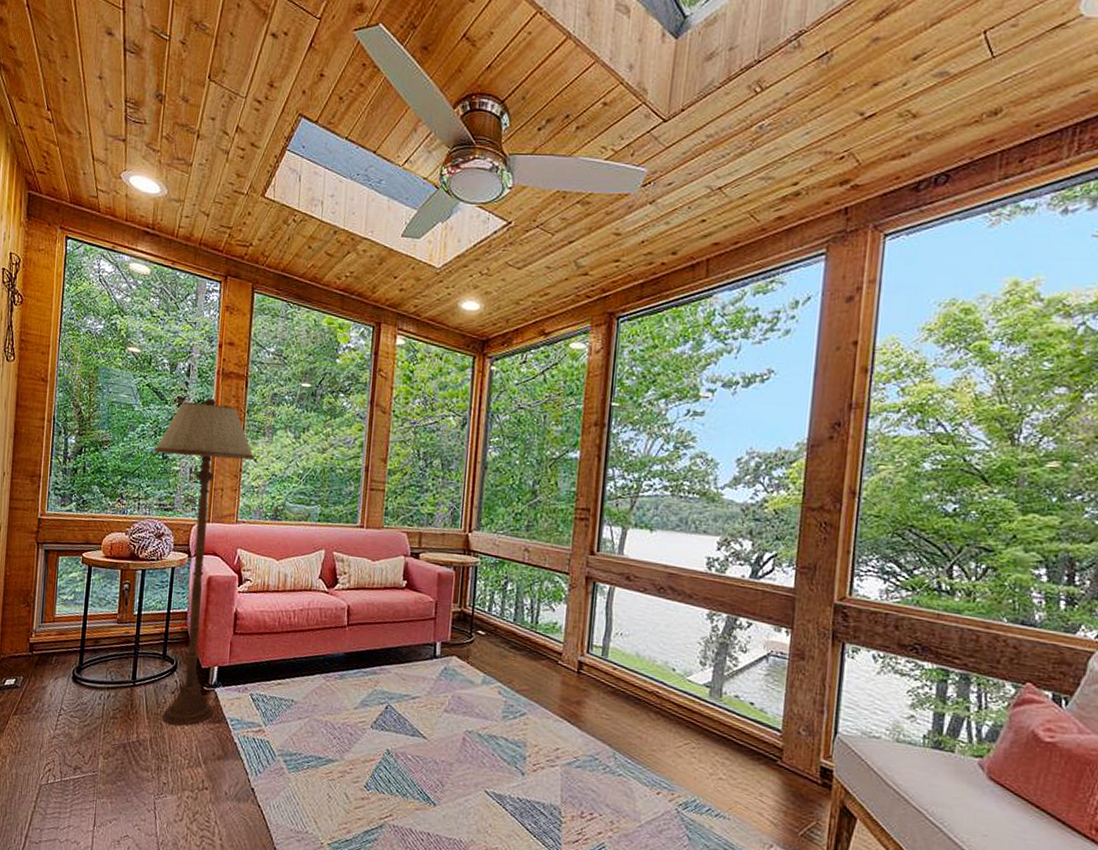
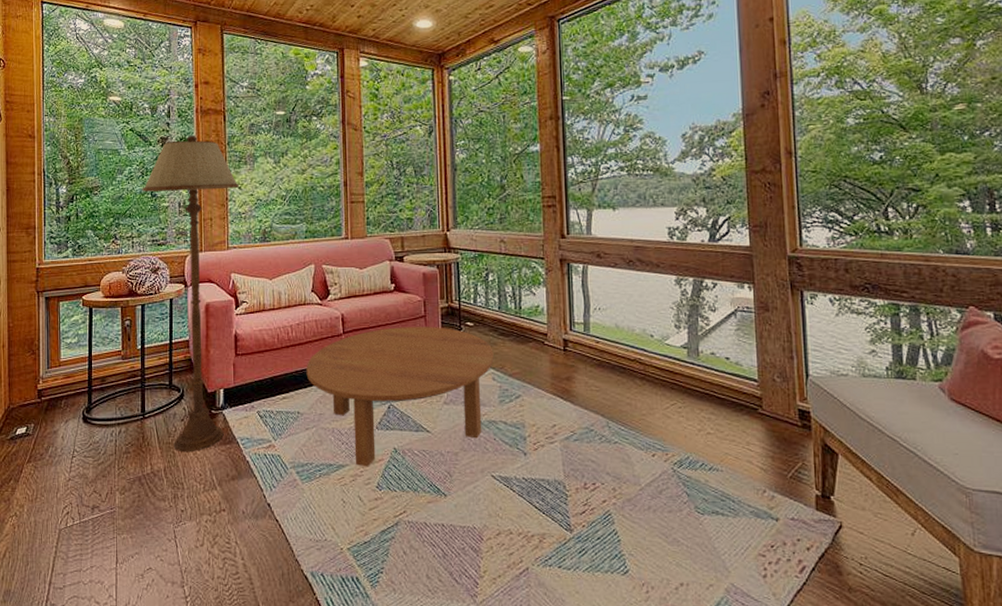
coffee table: none [304,626,503,766] -> present [306,327,494,467]

